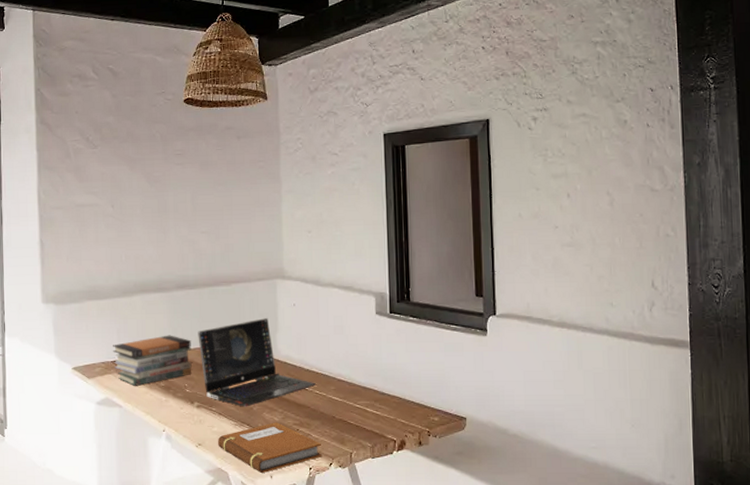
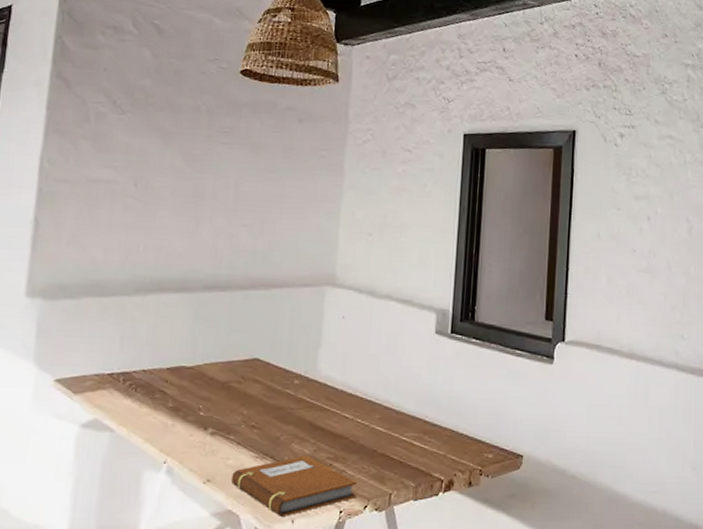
book stack: present [113,335,192,386] -> none [111,344,214,406]
laptop computer: present [198,318,316,407] -> none [222,331,358,436]

